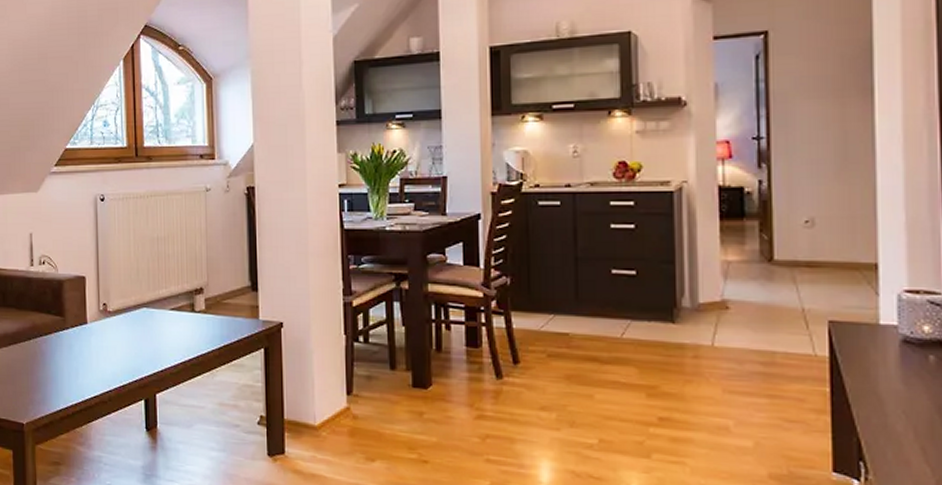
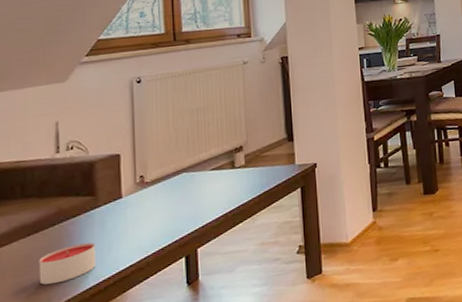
candle: none [18,363,65,399] -> present [38,242,96,285]

